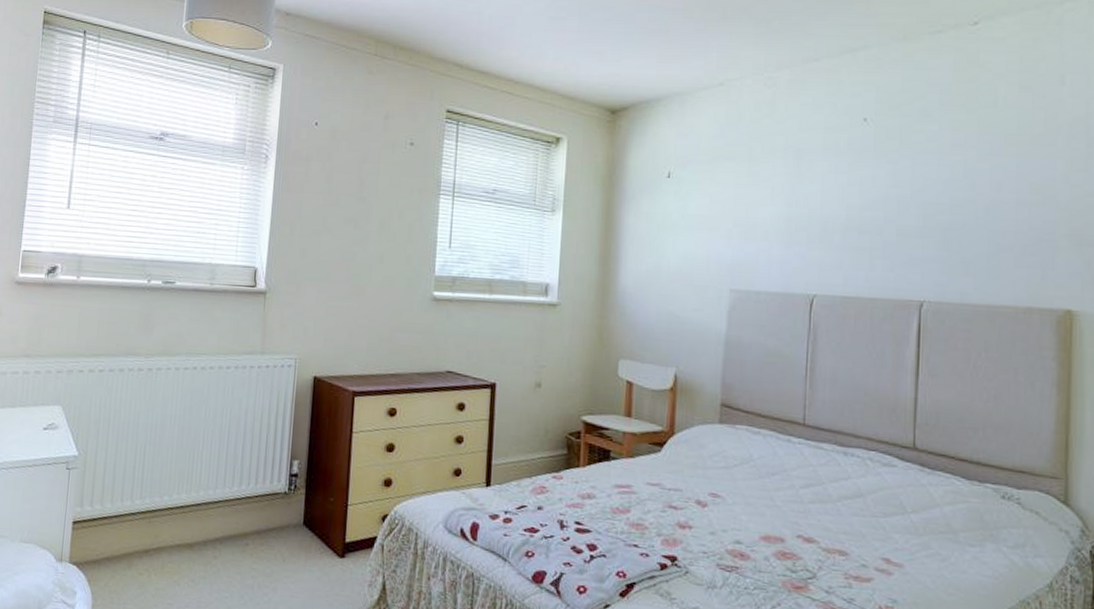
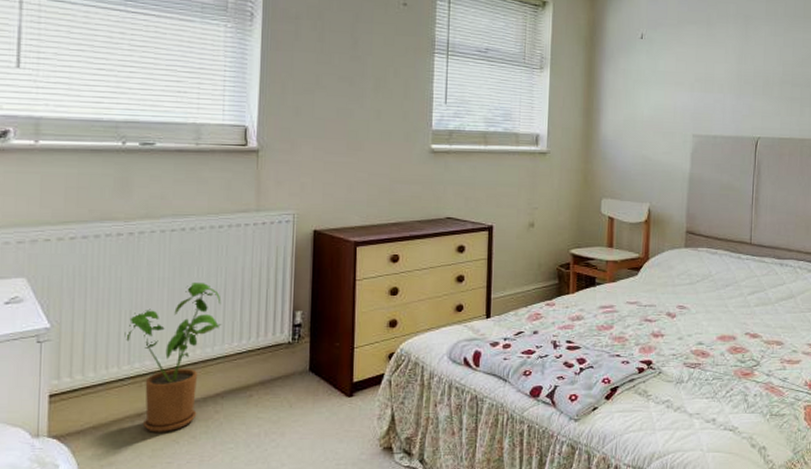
house plant: none [138,422,225,572] -> present [124,283,222,432]

